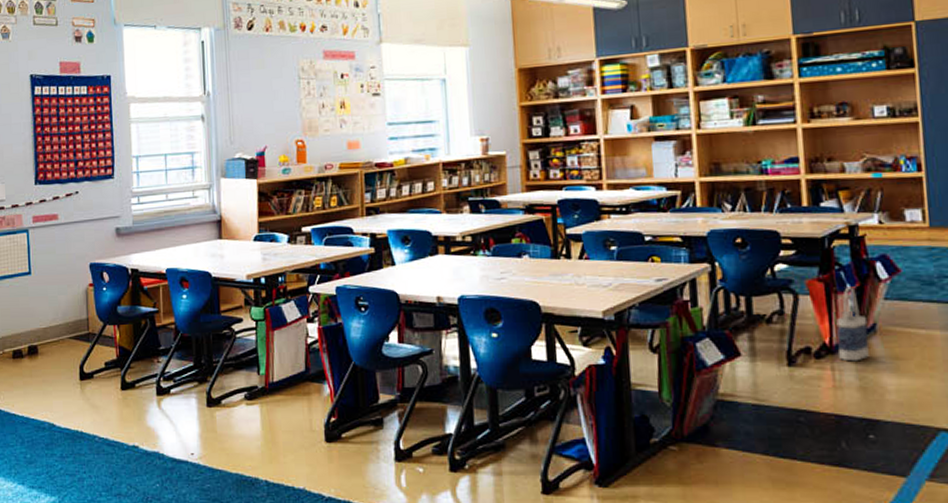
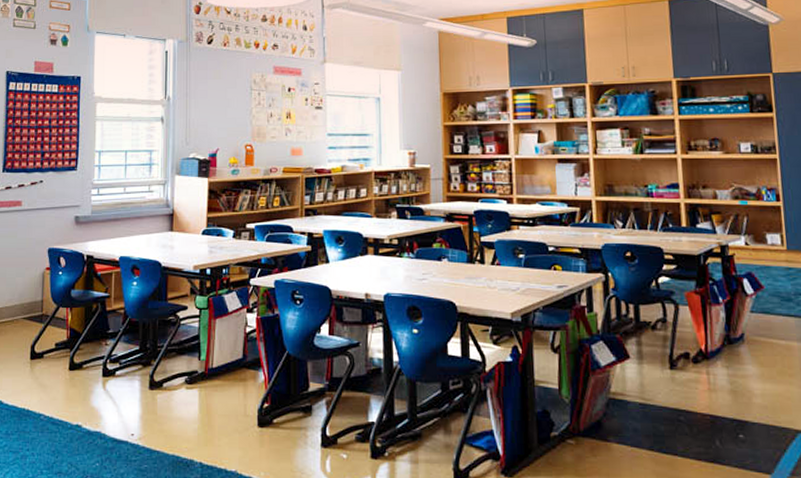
bag: present [836,286,869,362] -> none [710,299,738,367]

